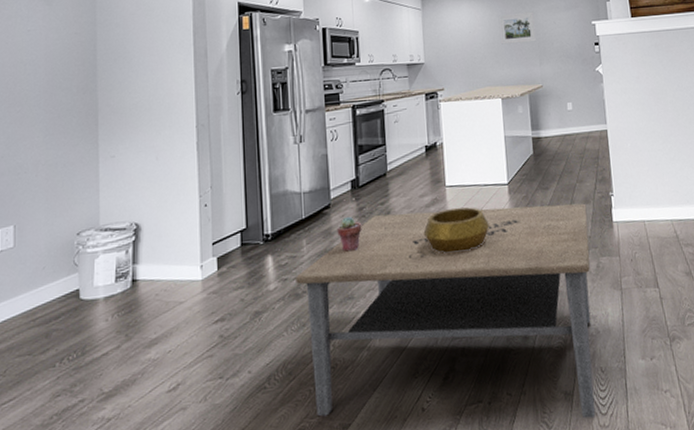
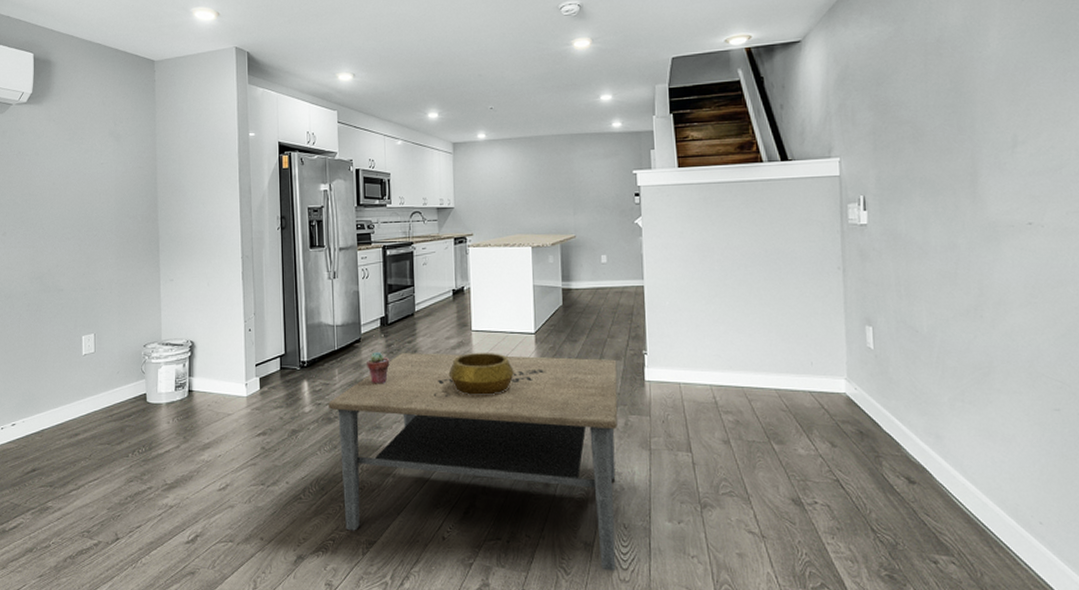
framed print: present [498,11,537,45] -> none [531,158,572,192]

